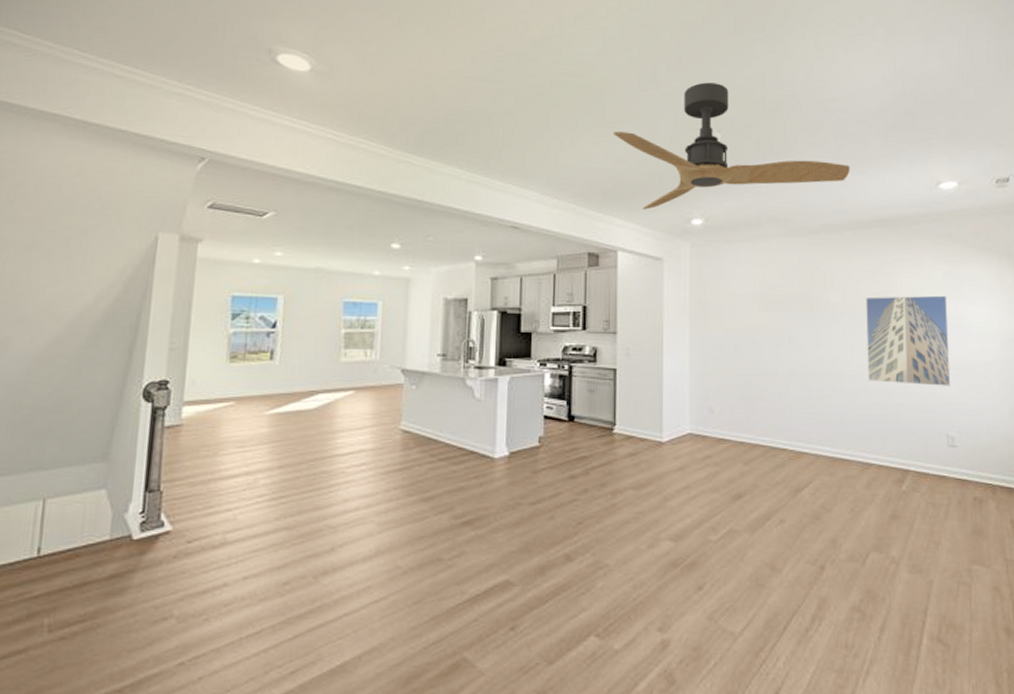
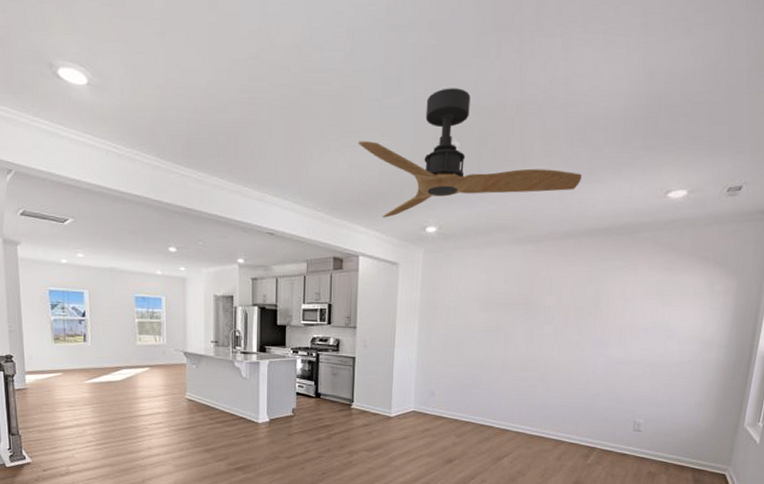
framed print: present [866,295,951,386] -> none [571,300,657,381]

